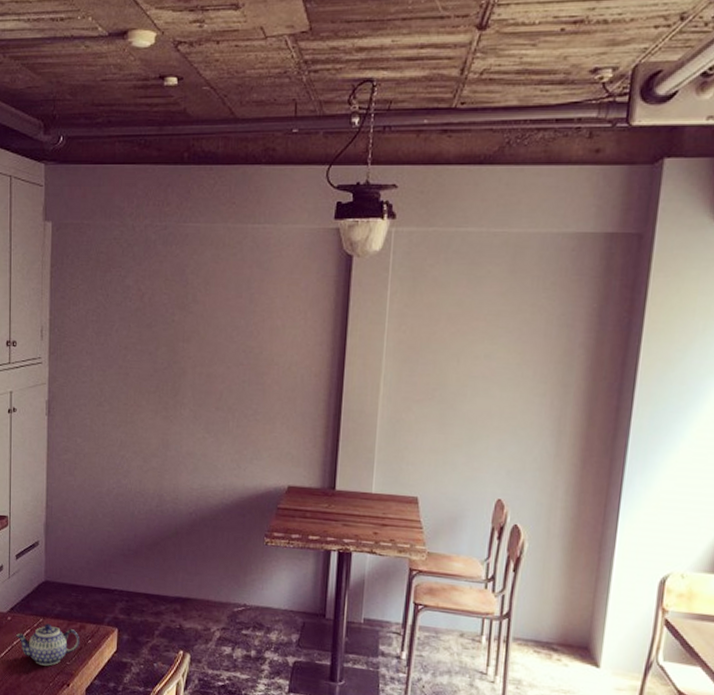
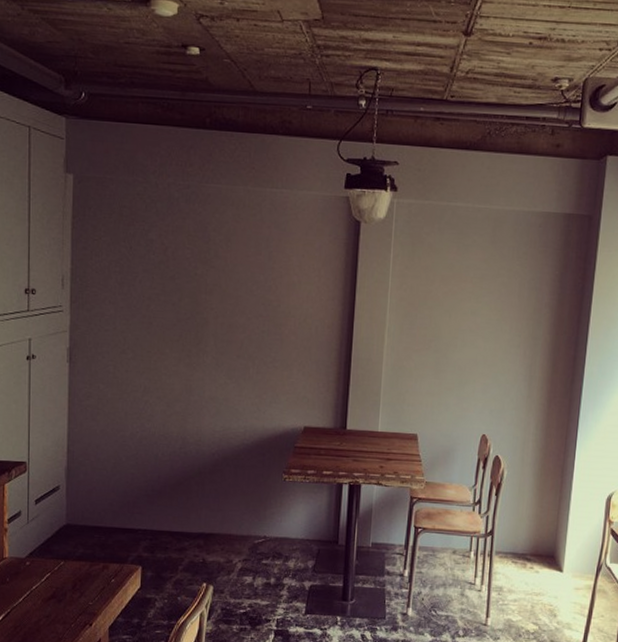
teapot: present [16,623,79,666] -> none [35,566,102,608]

